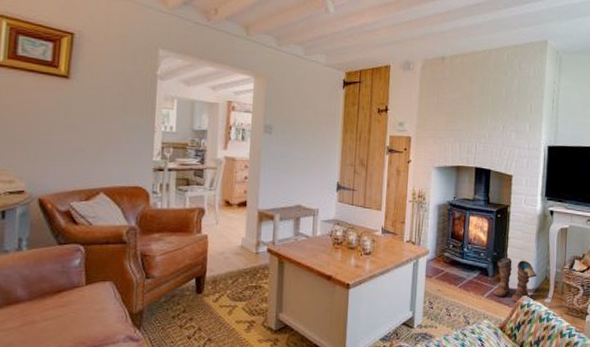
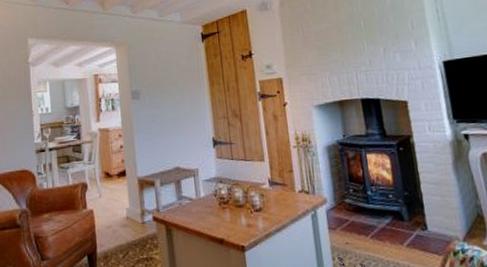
boots: present [493,257,537,304] -> none [411,196,466,250]

